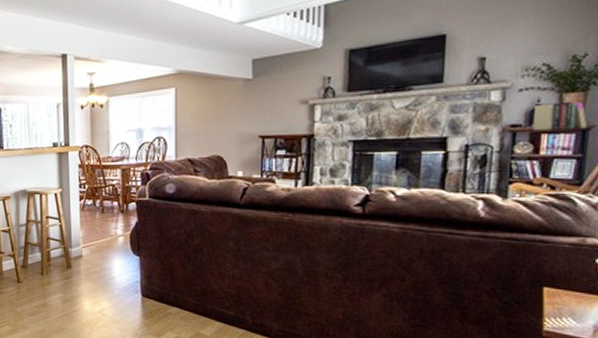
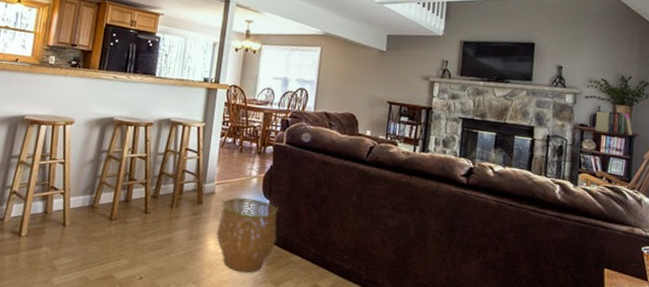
basket: none [89,257,152,329] -> present [215,197,279,274]

